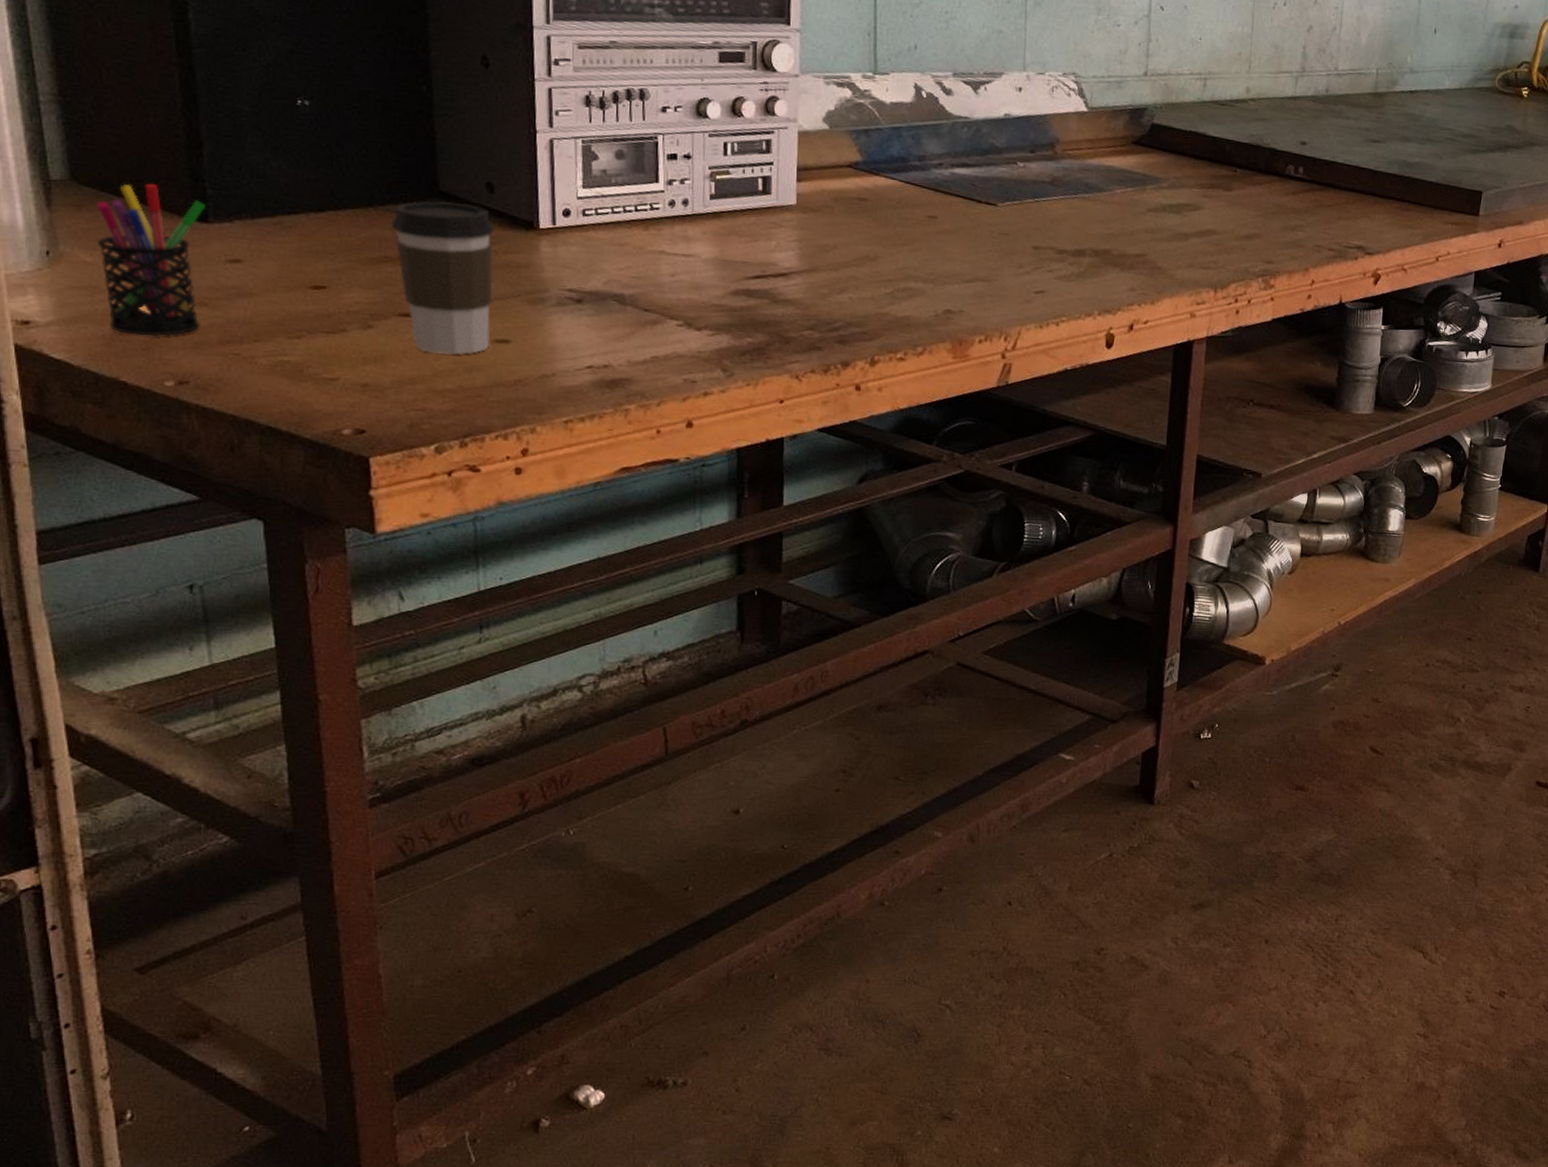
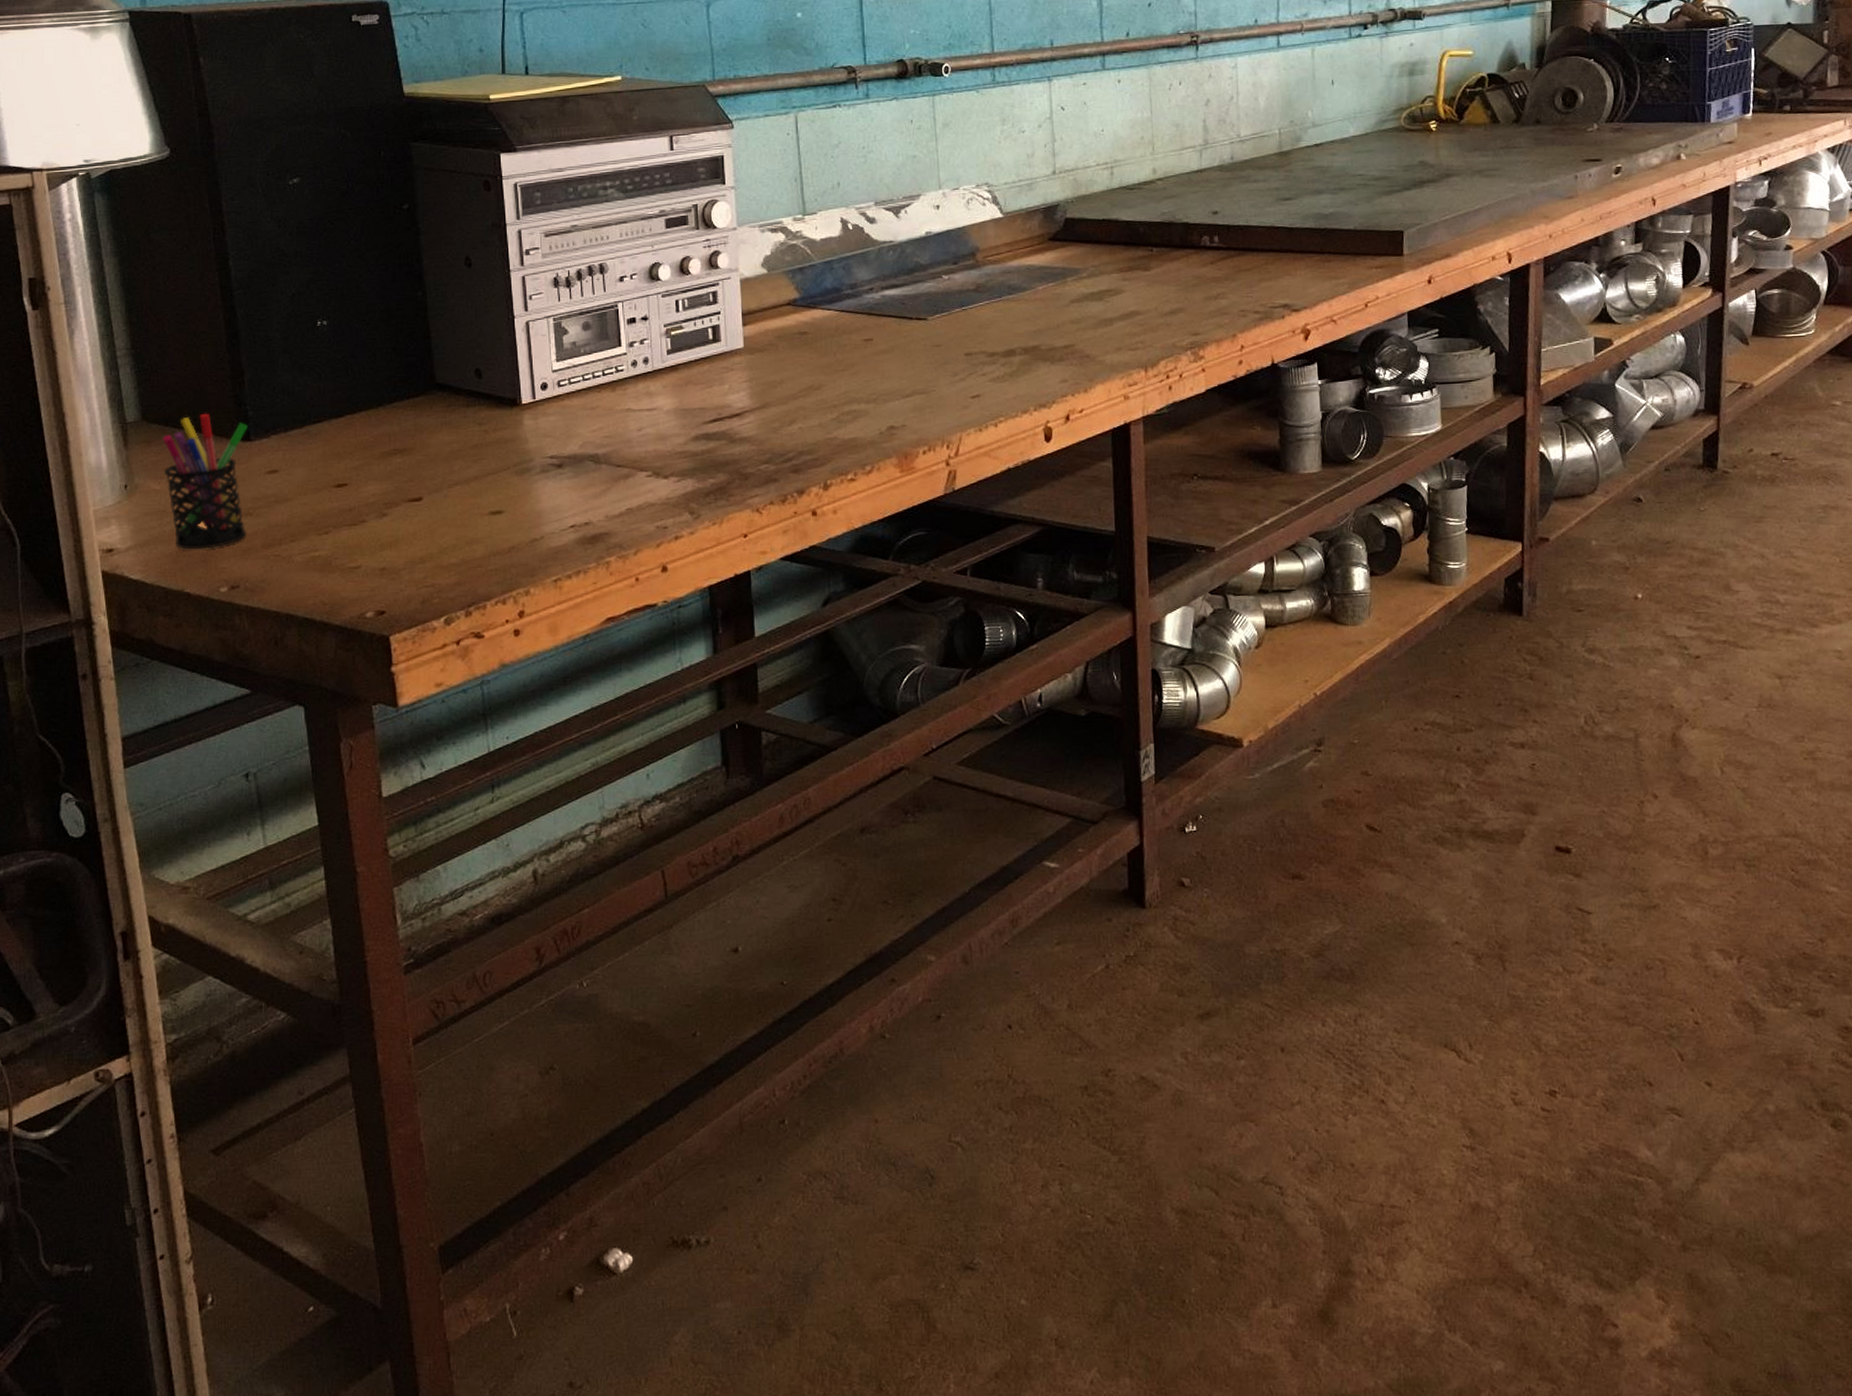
coffee cup: present [391,200,494,355] -> none [398,391,486,532]

